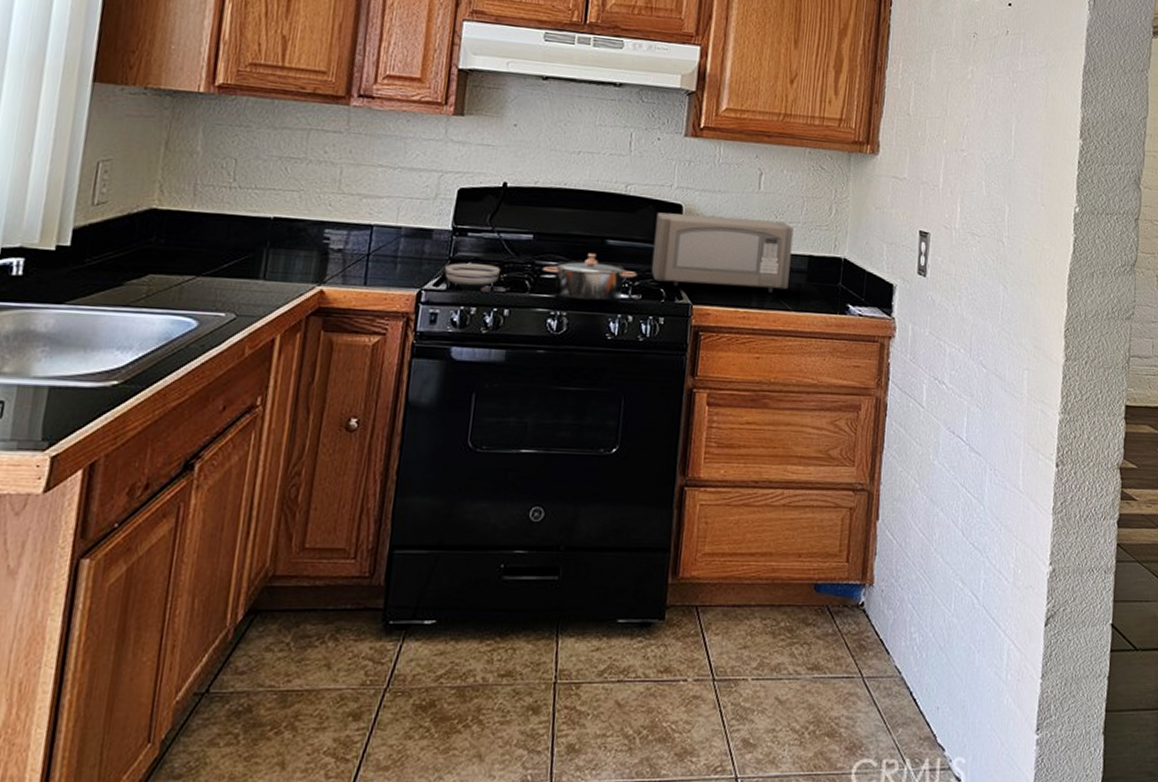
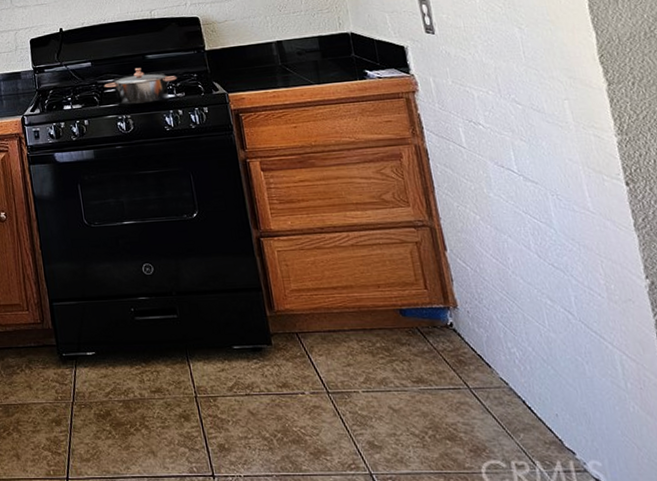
bowl: present [444,263,500,290] -> none [35,90,75,111]
microwave: present [651,212,794,293] -> none [180,13,306,82]

